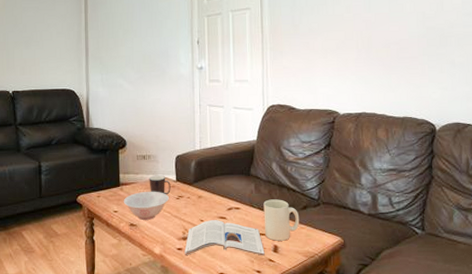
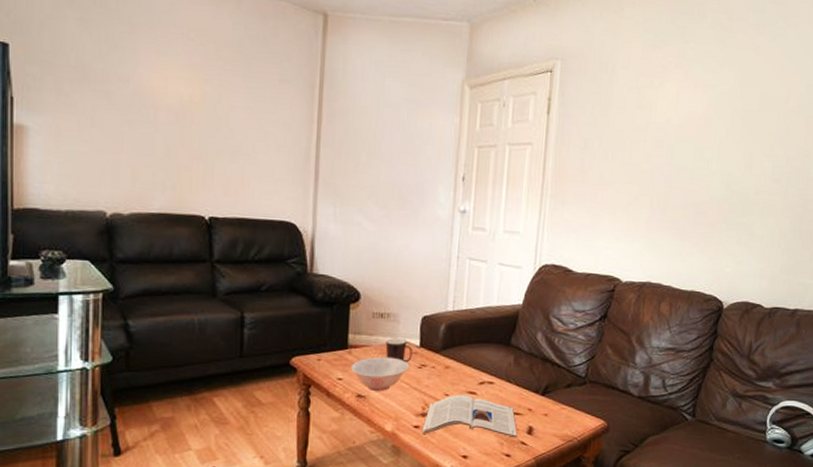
cup: present [263,199,300,241] -> none [519,374,562,422]

